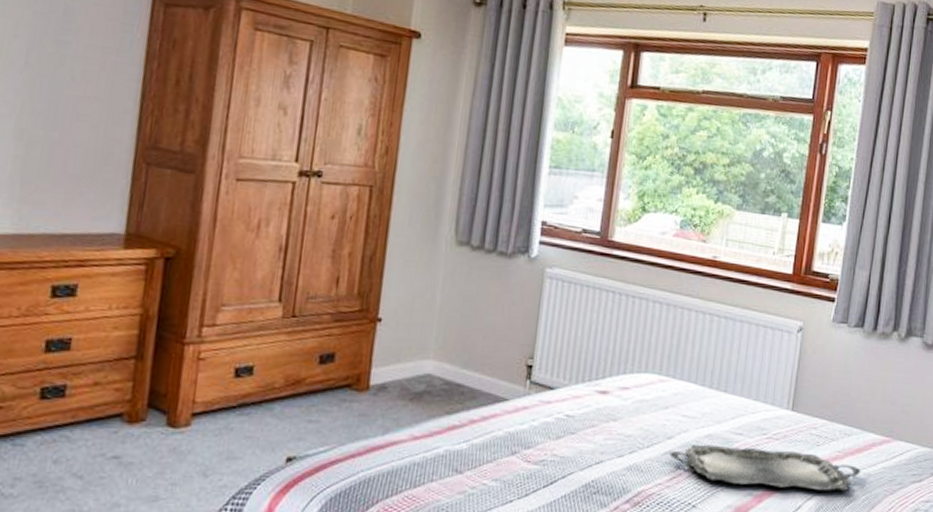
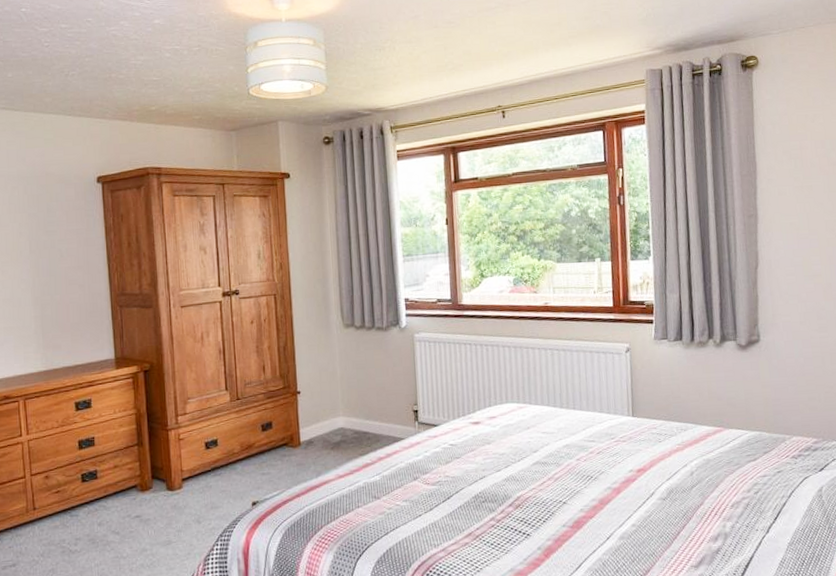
serving tray: present [669,444,861,491] -> none [537,449,701,482]

